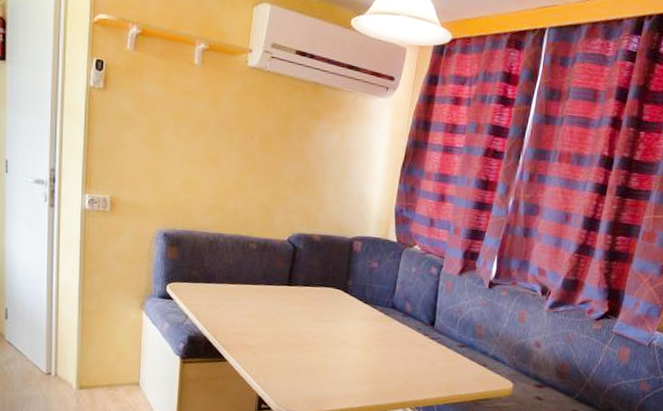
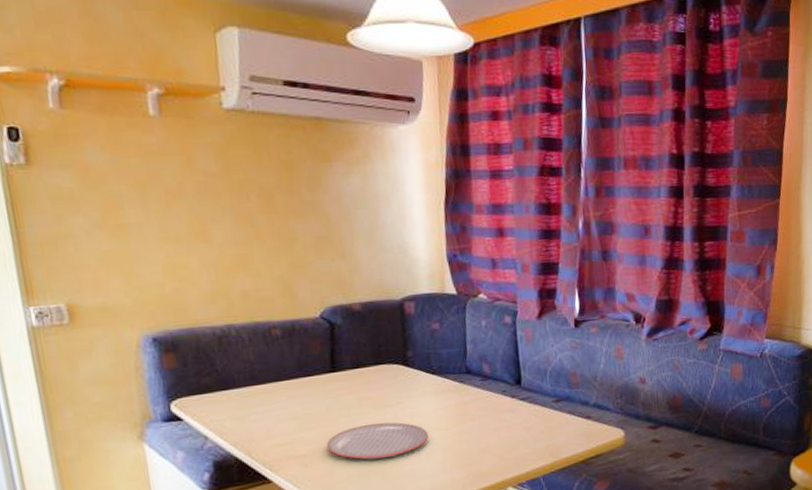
plate: none [273,332,352,363] -> present [327,422,428,460]

